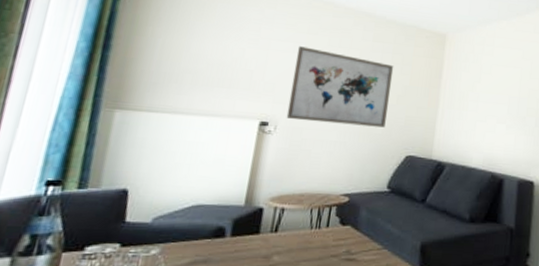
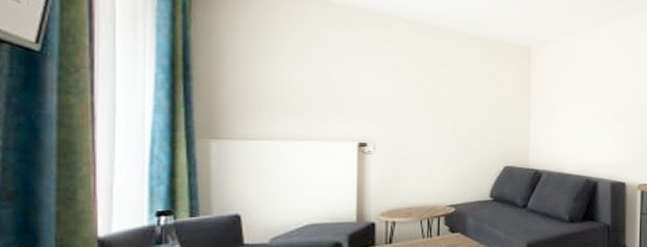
wall art: present [286,46,394,128] -> none [383,67,483,142]

